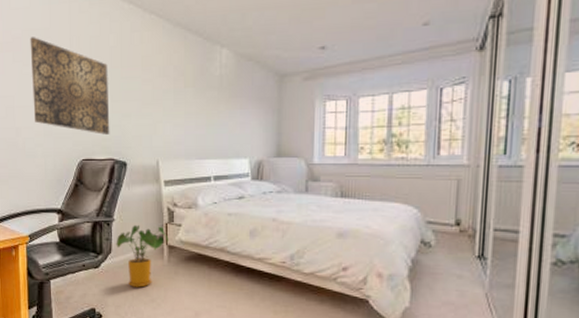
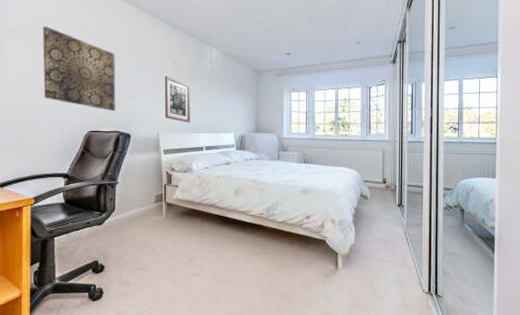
house plant: present [116,224,169,288] -> none [119,186,167,240]
wall art: none [164,87,195,147] -> present [164,75,190,123]

